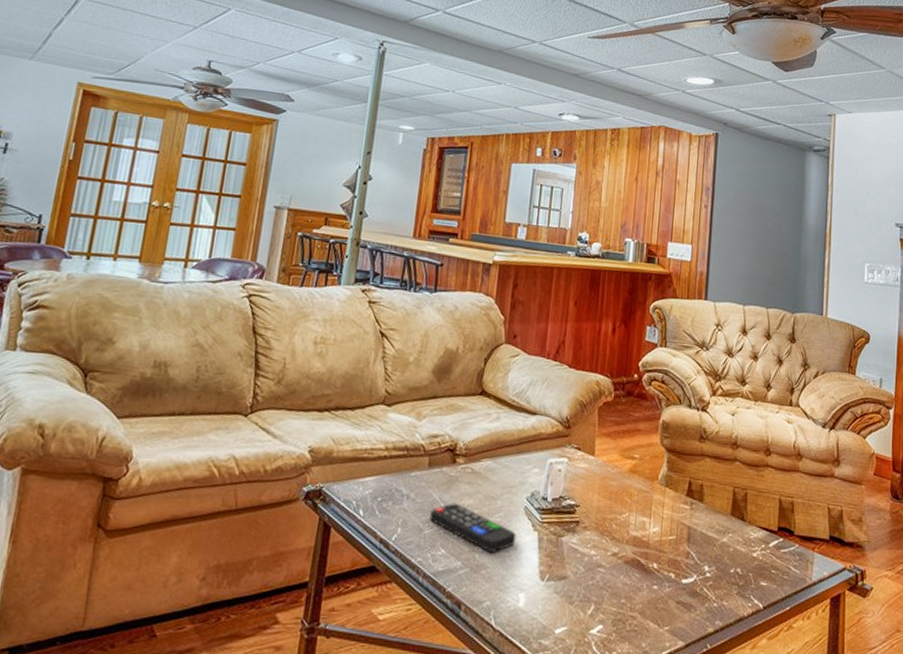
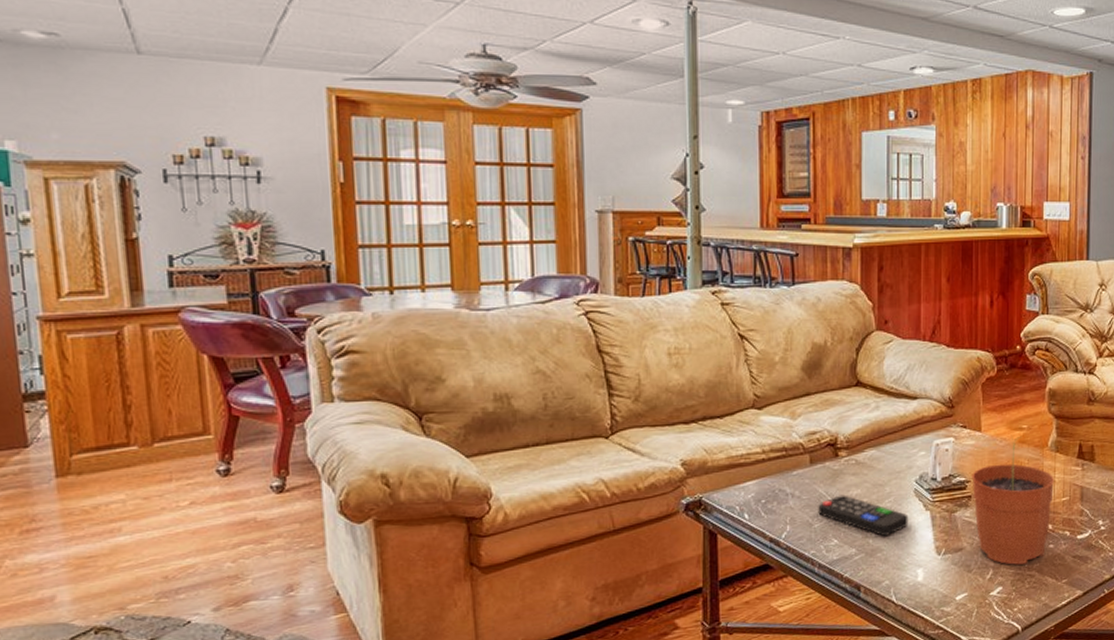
plant pot: none [581,463,663,603] -> present [972,434,1055,565]

